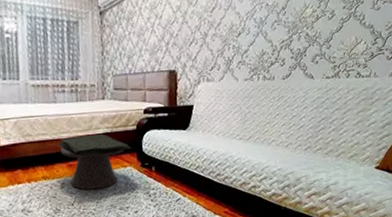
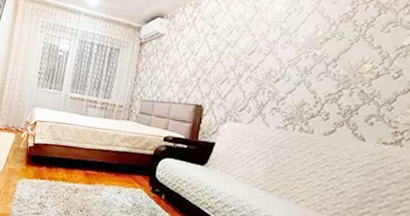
side table: present [56,133,131,190] -> none [79,148,146,204]

